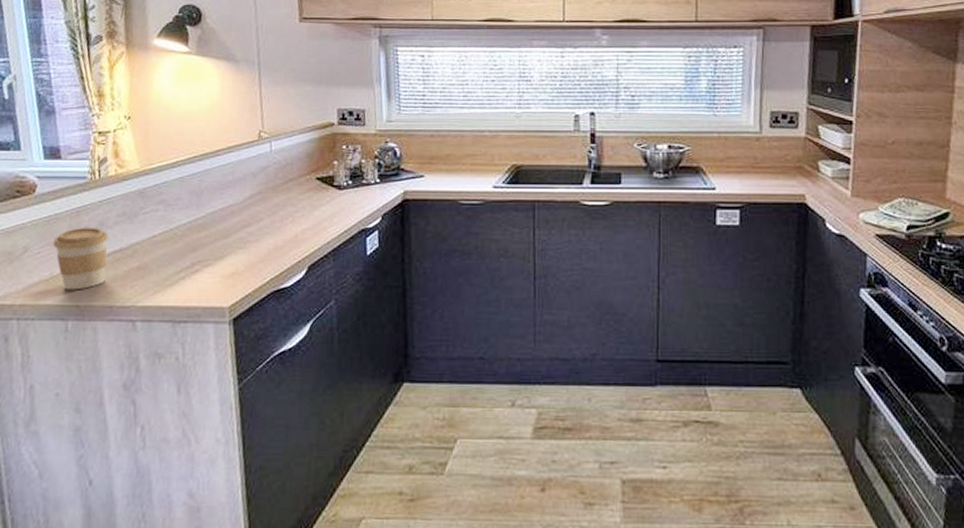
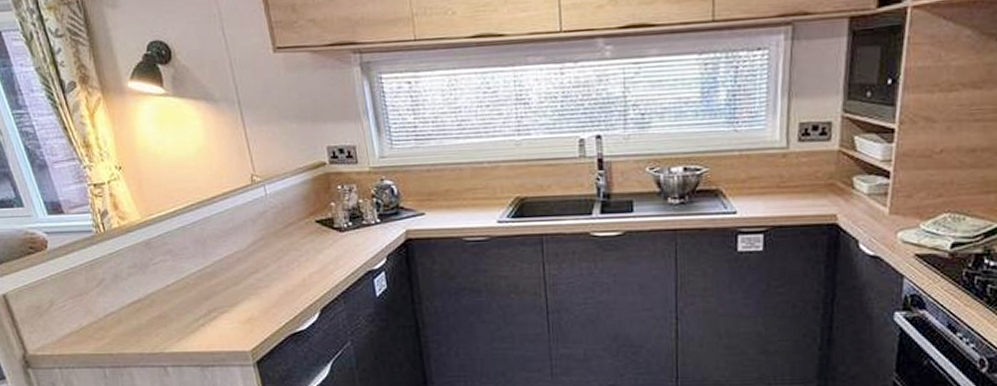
coffee cup: present [53,228,109,290] -> none [75,280,131,340]

